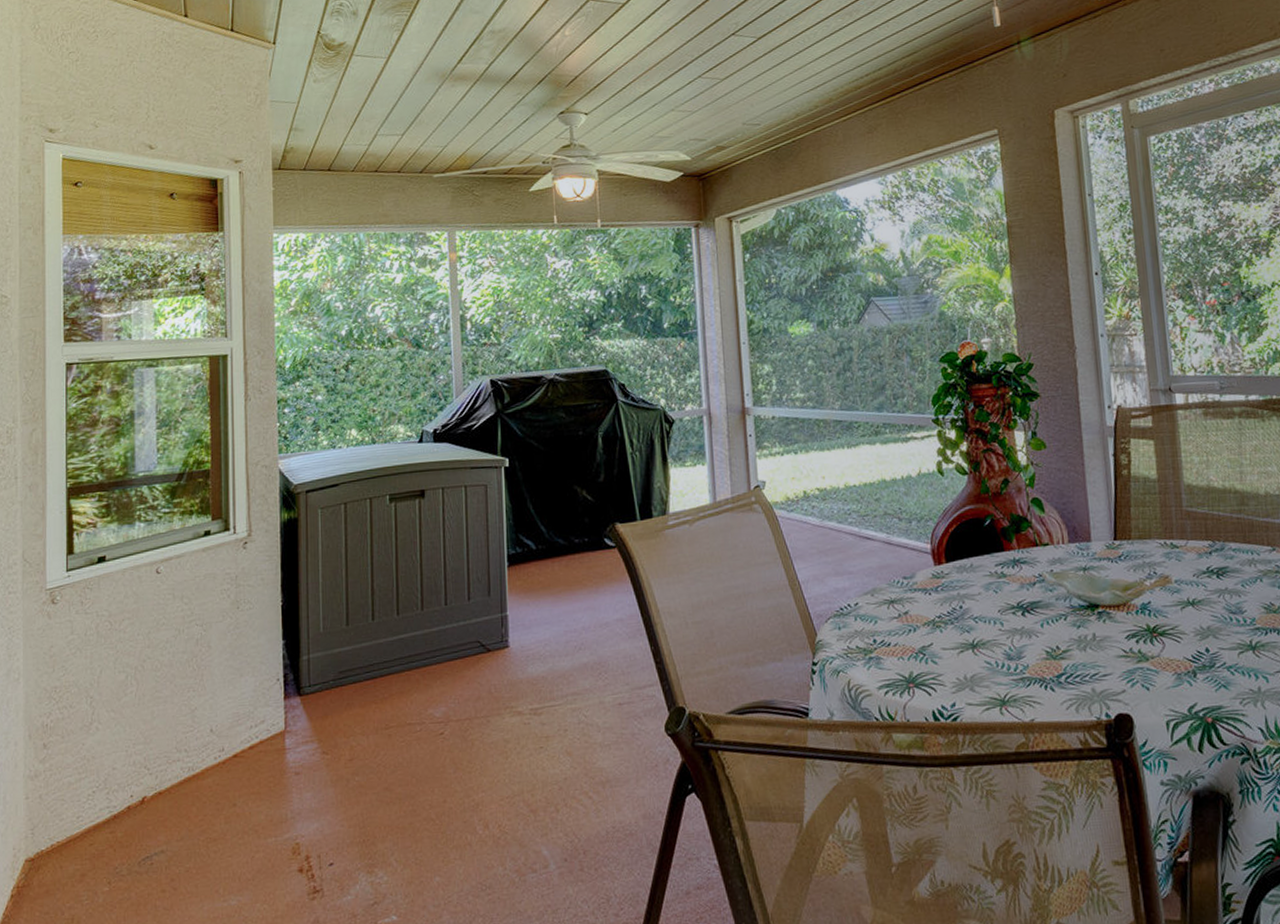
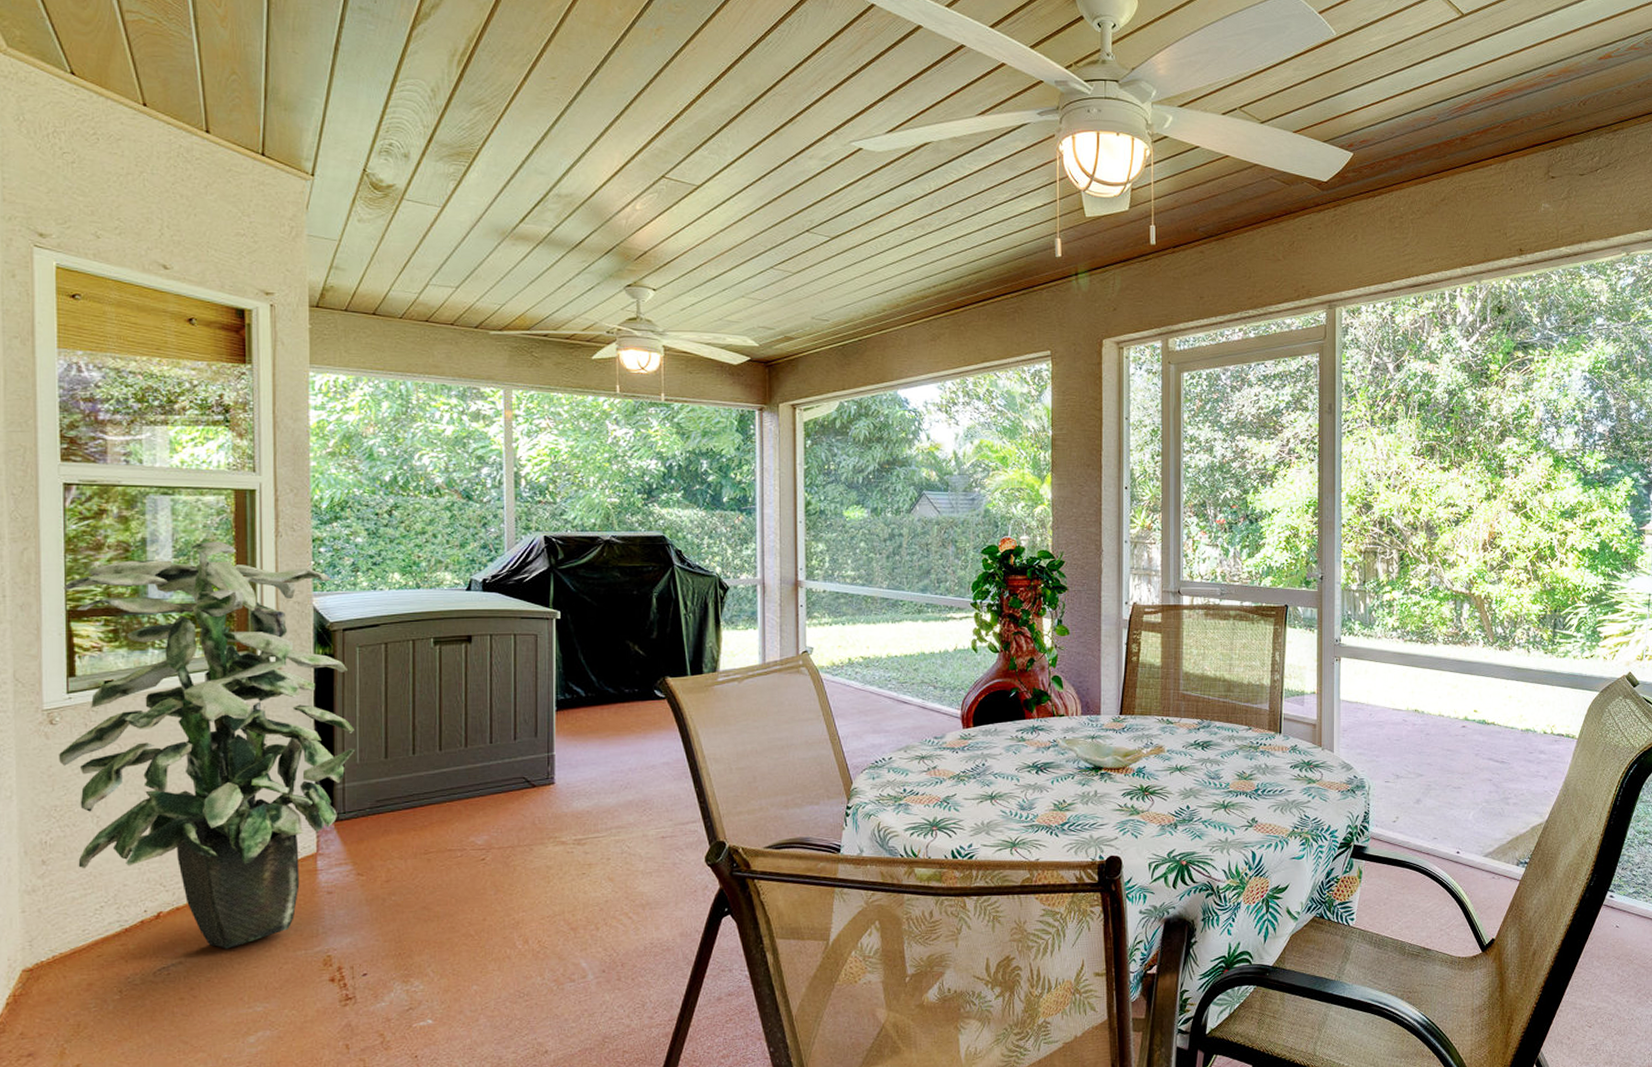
indoor plant: none [59,409,319,837] -> present [59,541,356,949]

